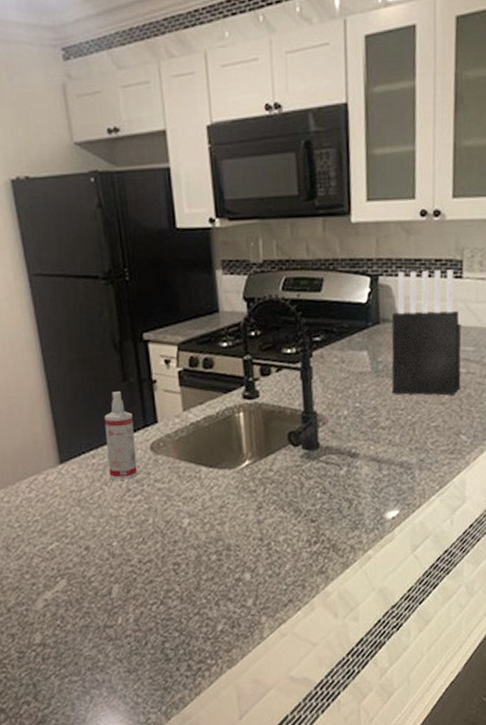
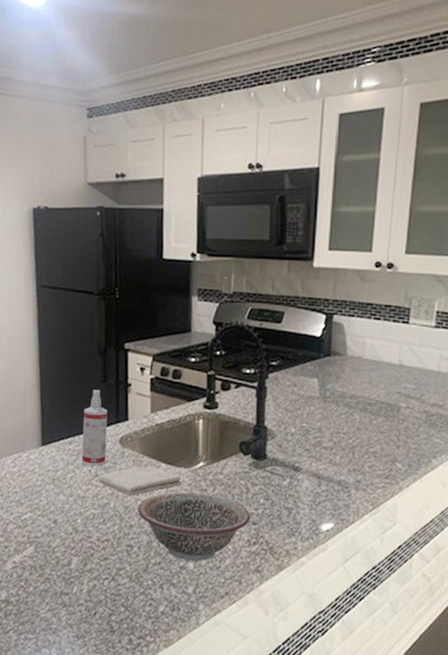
washcloth: none [131,471,227,508] -> present [98,465,182,496]
decorative bowl: none [180,495,308,572] -> present [137,492,251,562]
knife block: present [391,269,462,396] -> none [337,313,404,426]

